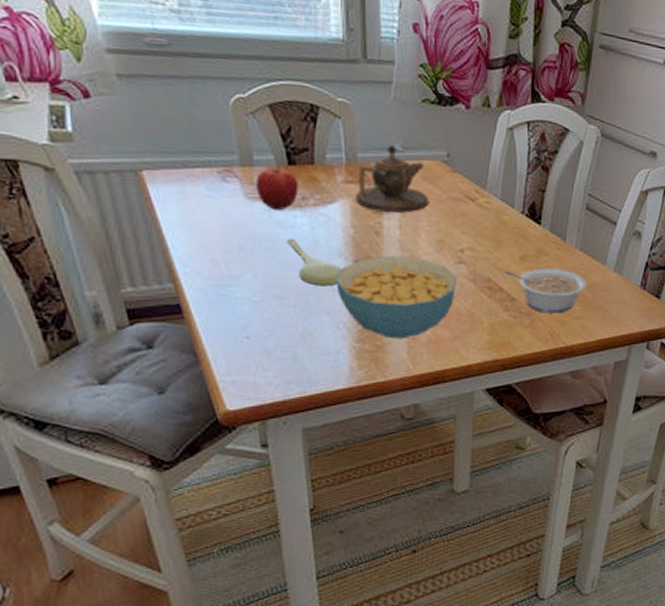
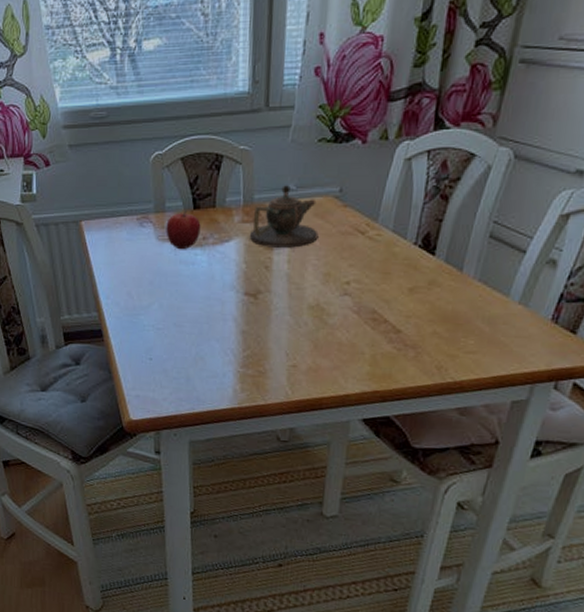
spoon: present [287,239,342,286] -> none [188,274,233,316]
cereal bowl: present [336,256,457,339] -> none [226,288,341,366]
legume: present [505,268,588,314] -> none [391,299,485,347]

